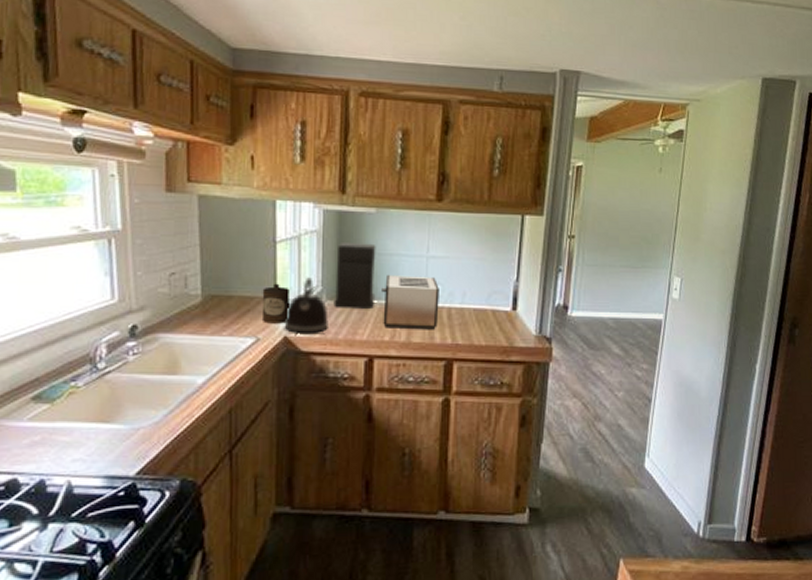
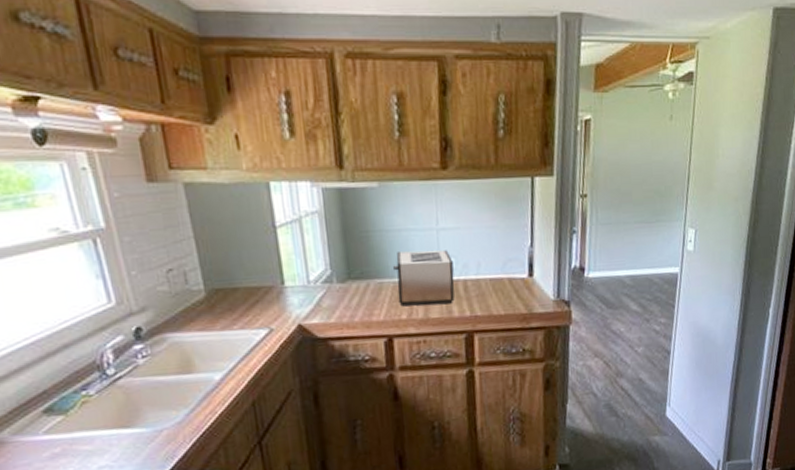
canister: present [262,283,290,324] -> none [268,270,299,313]
kettle: present [284,277,329,335] -> none [296,261,343,322]
coffee maker: present [334,243,376,309] -> none [342,220,388,290]

